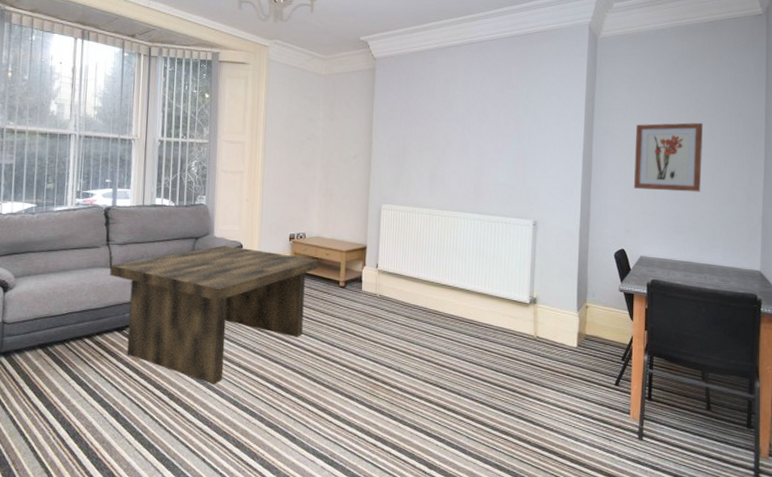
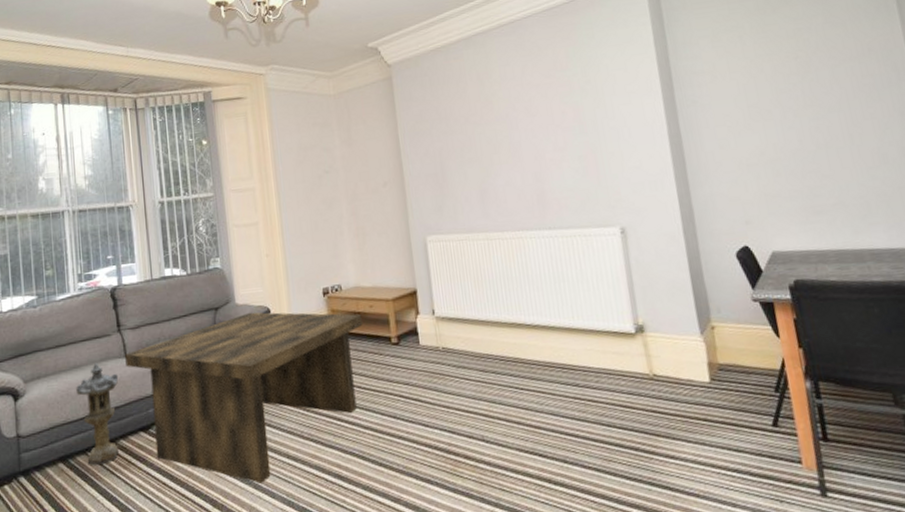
lantern: none [62,270,101,355] -> present [76,363,119,466]
wall art: present [634,122,703,192] -> none [731,68,837,167]

